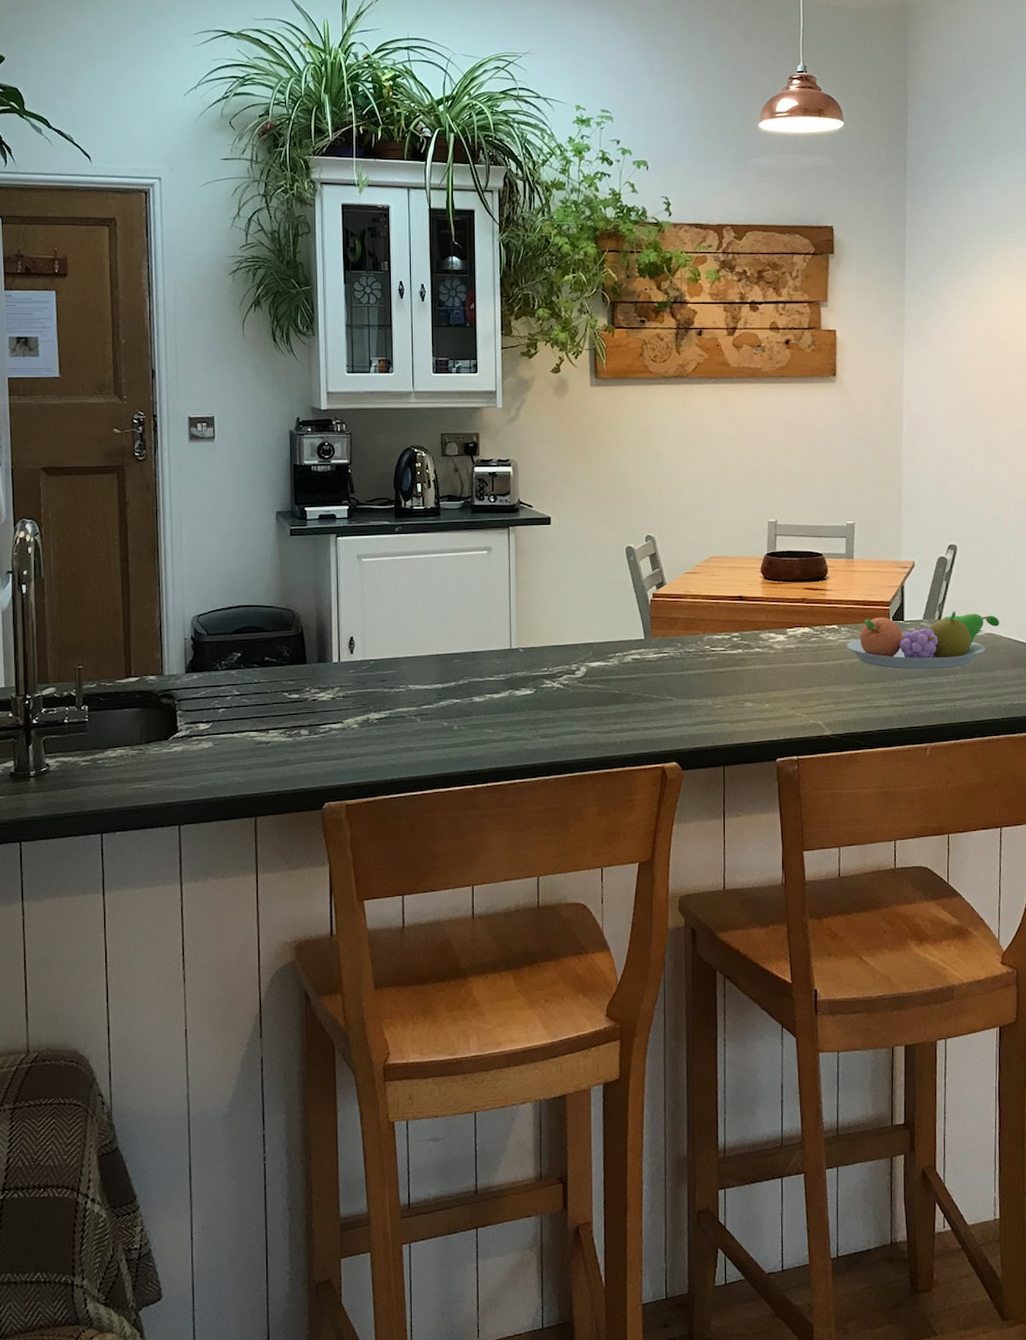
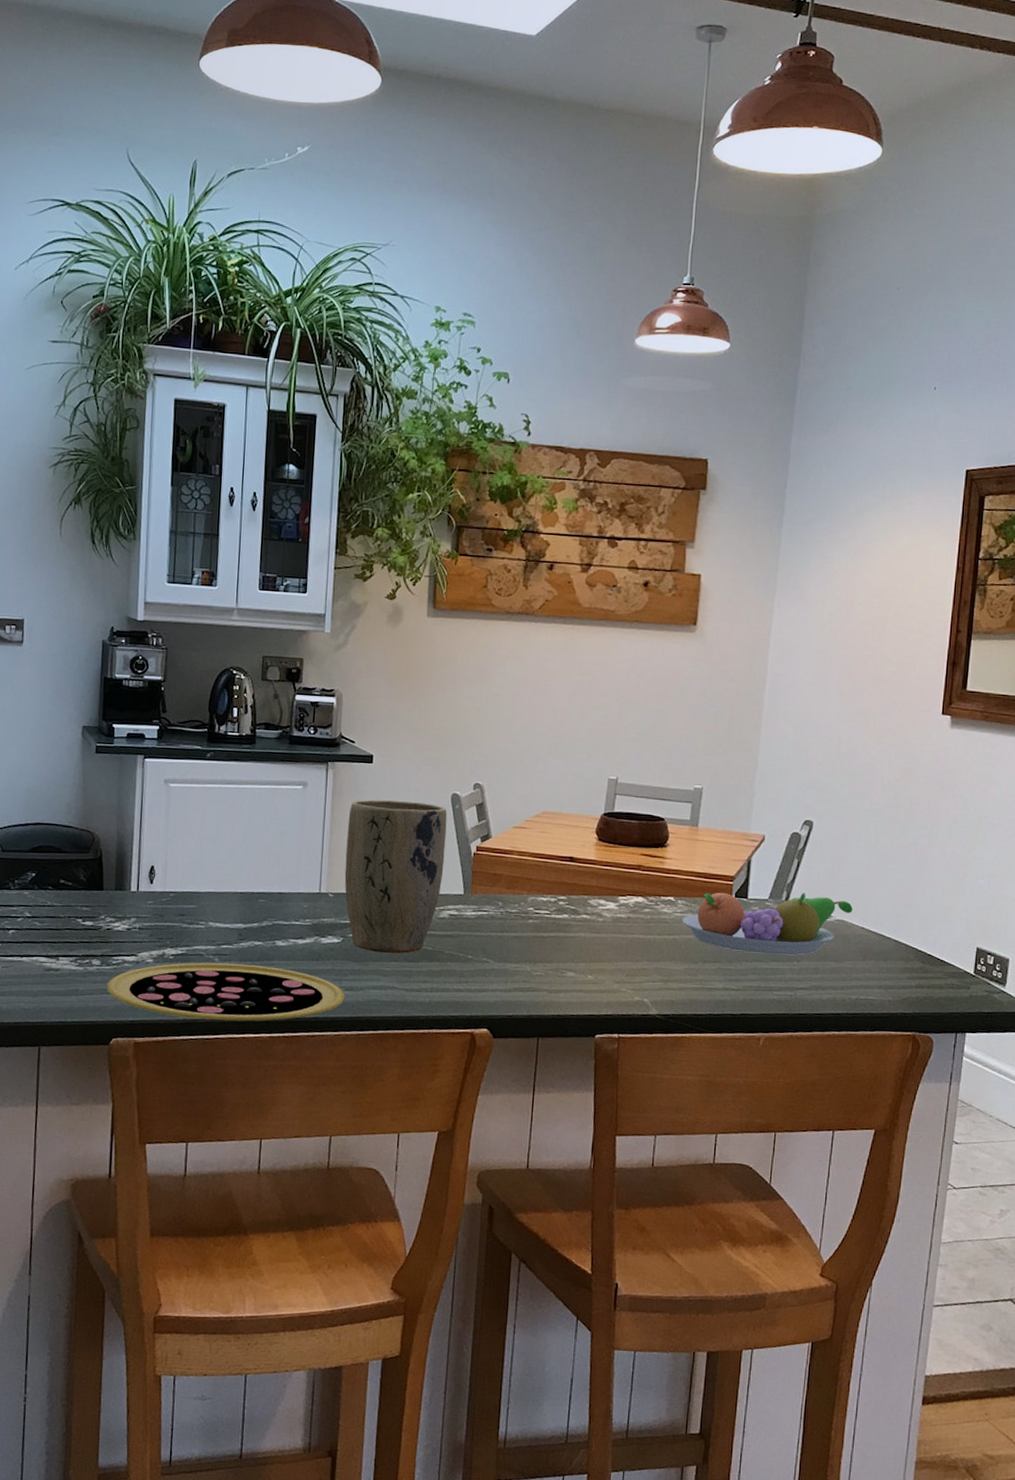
pizza: none [316,721,542,778] -> present [106,962,345,1022]
plant pot: none [532,557,624,700] -> present [344,799,447,954]

